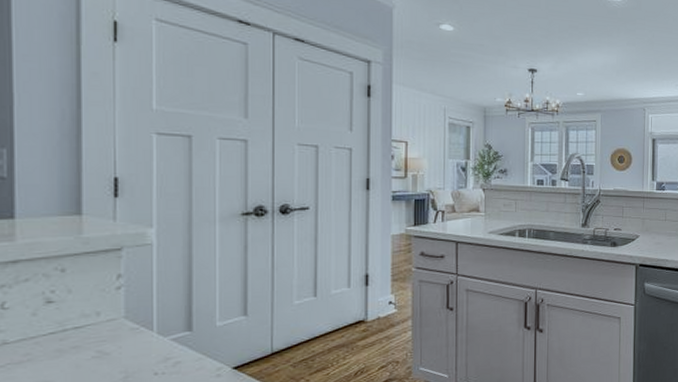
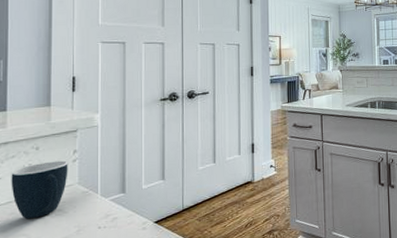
mug: none [24,287,110,362] -> present [11,160,68,219]

